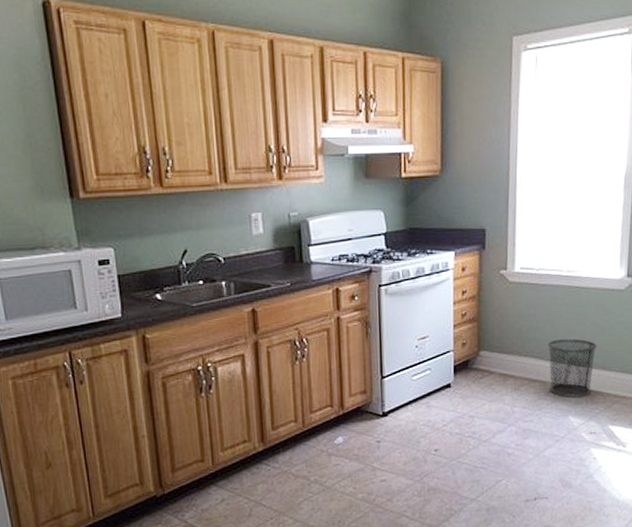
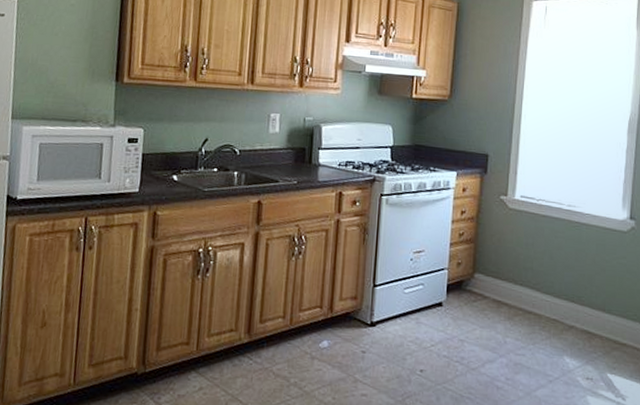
waste bin: present [548,338,597,398] -> none [545,272,597,337]

